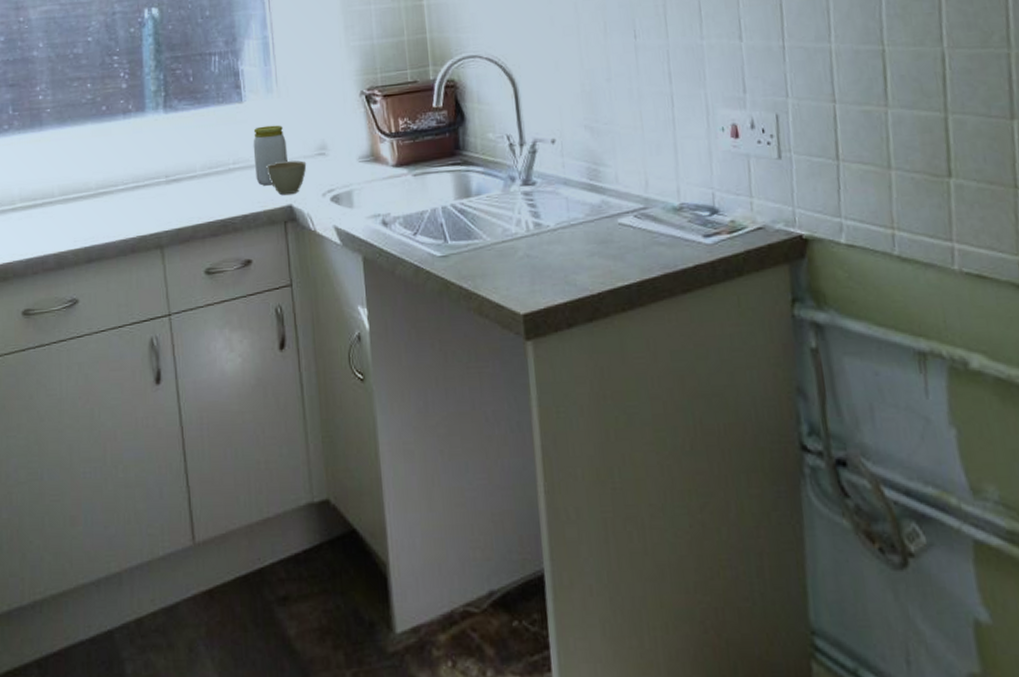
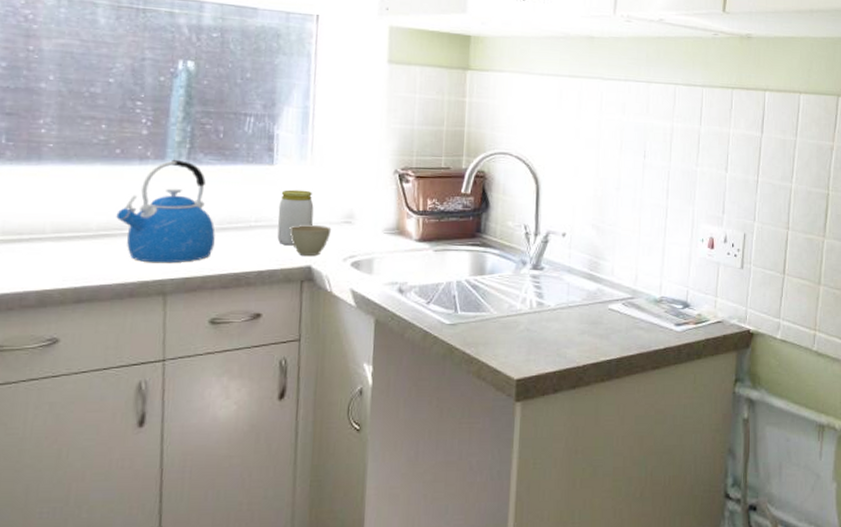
kettle: none [110,109,199,217] -> present [116,159,215,263]

